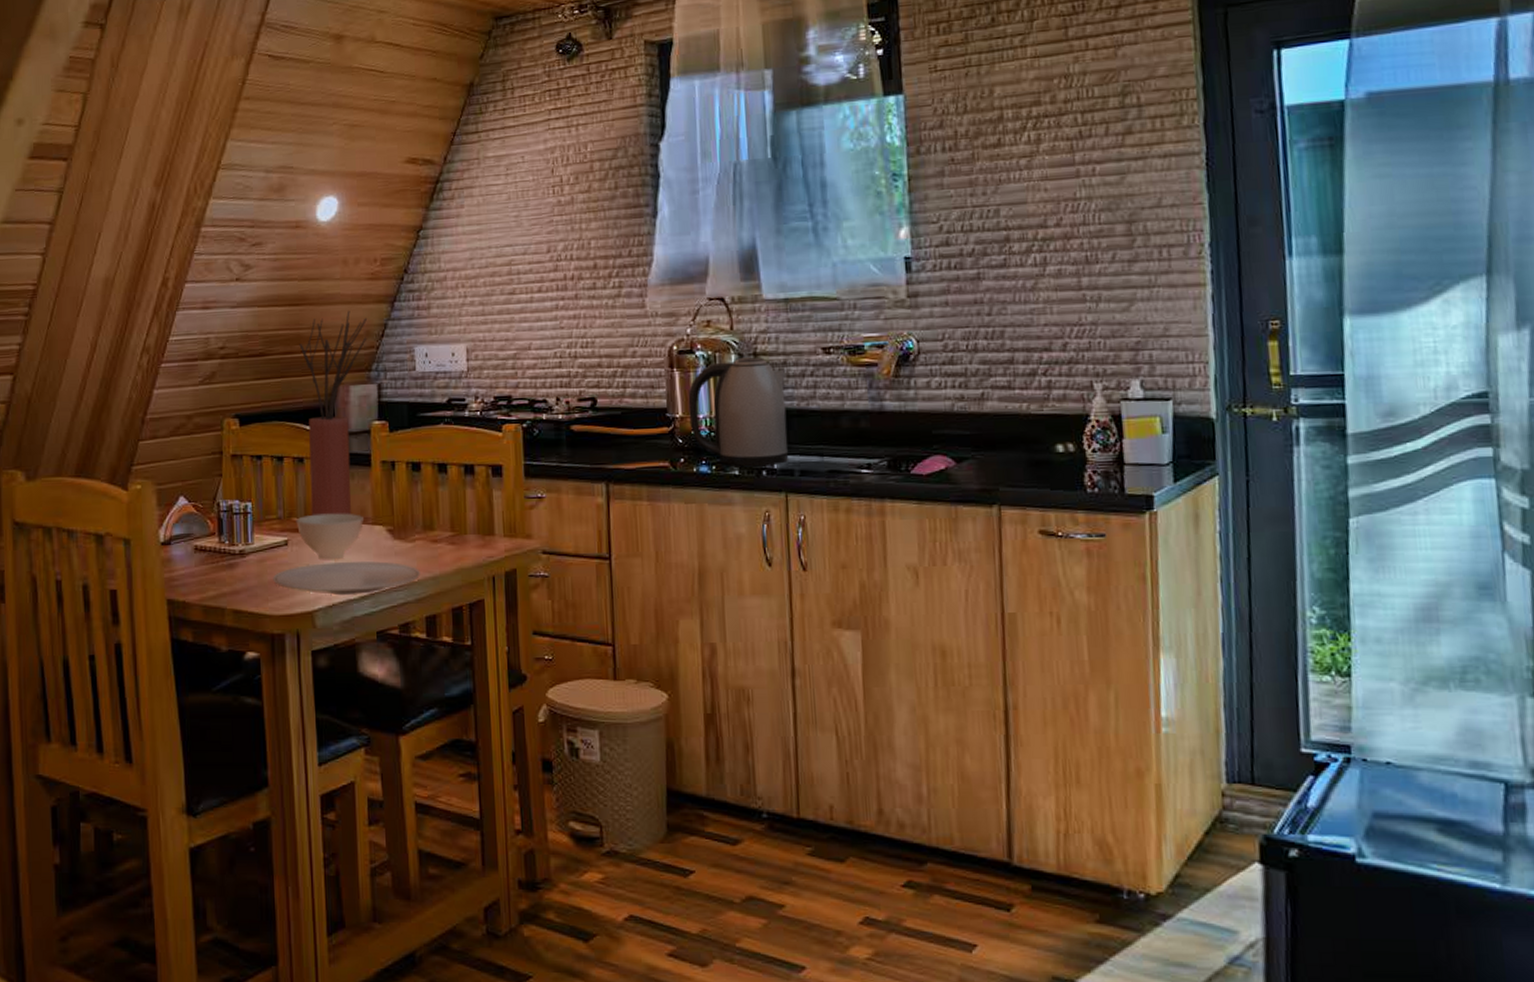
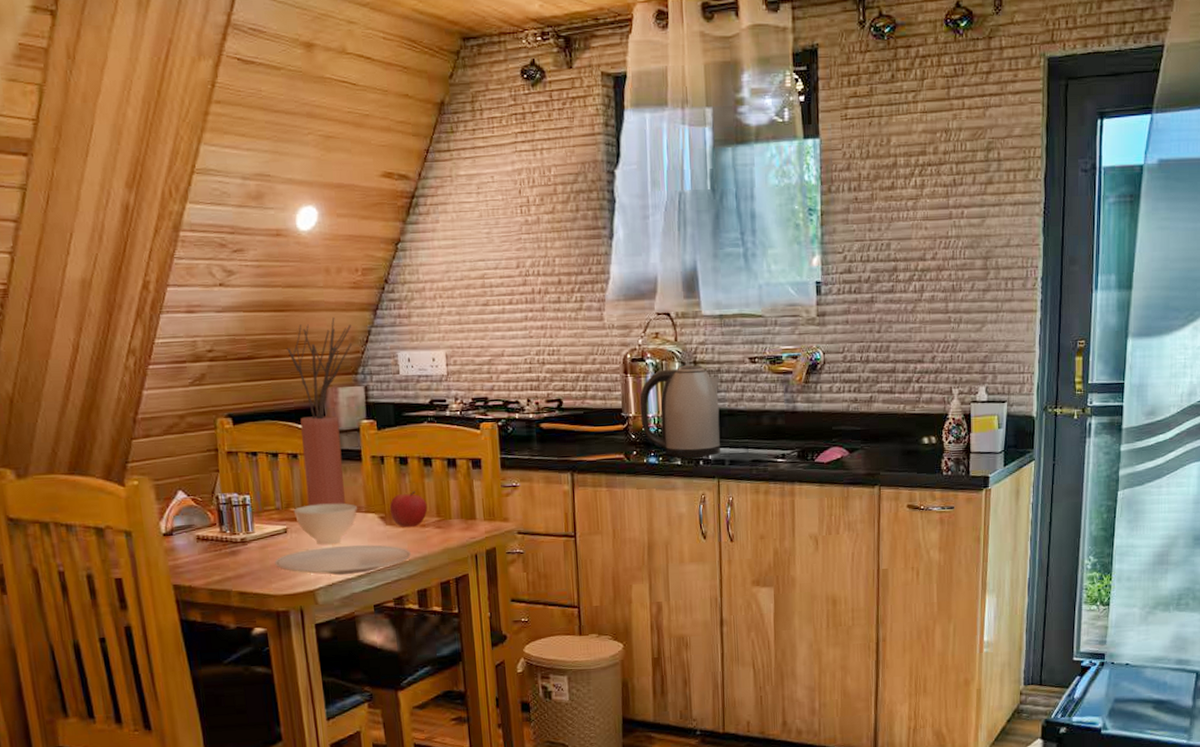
fruit: none [398,501,441,543] -> present [389,491,428,528]

